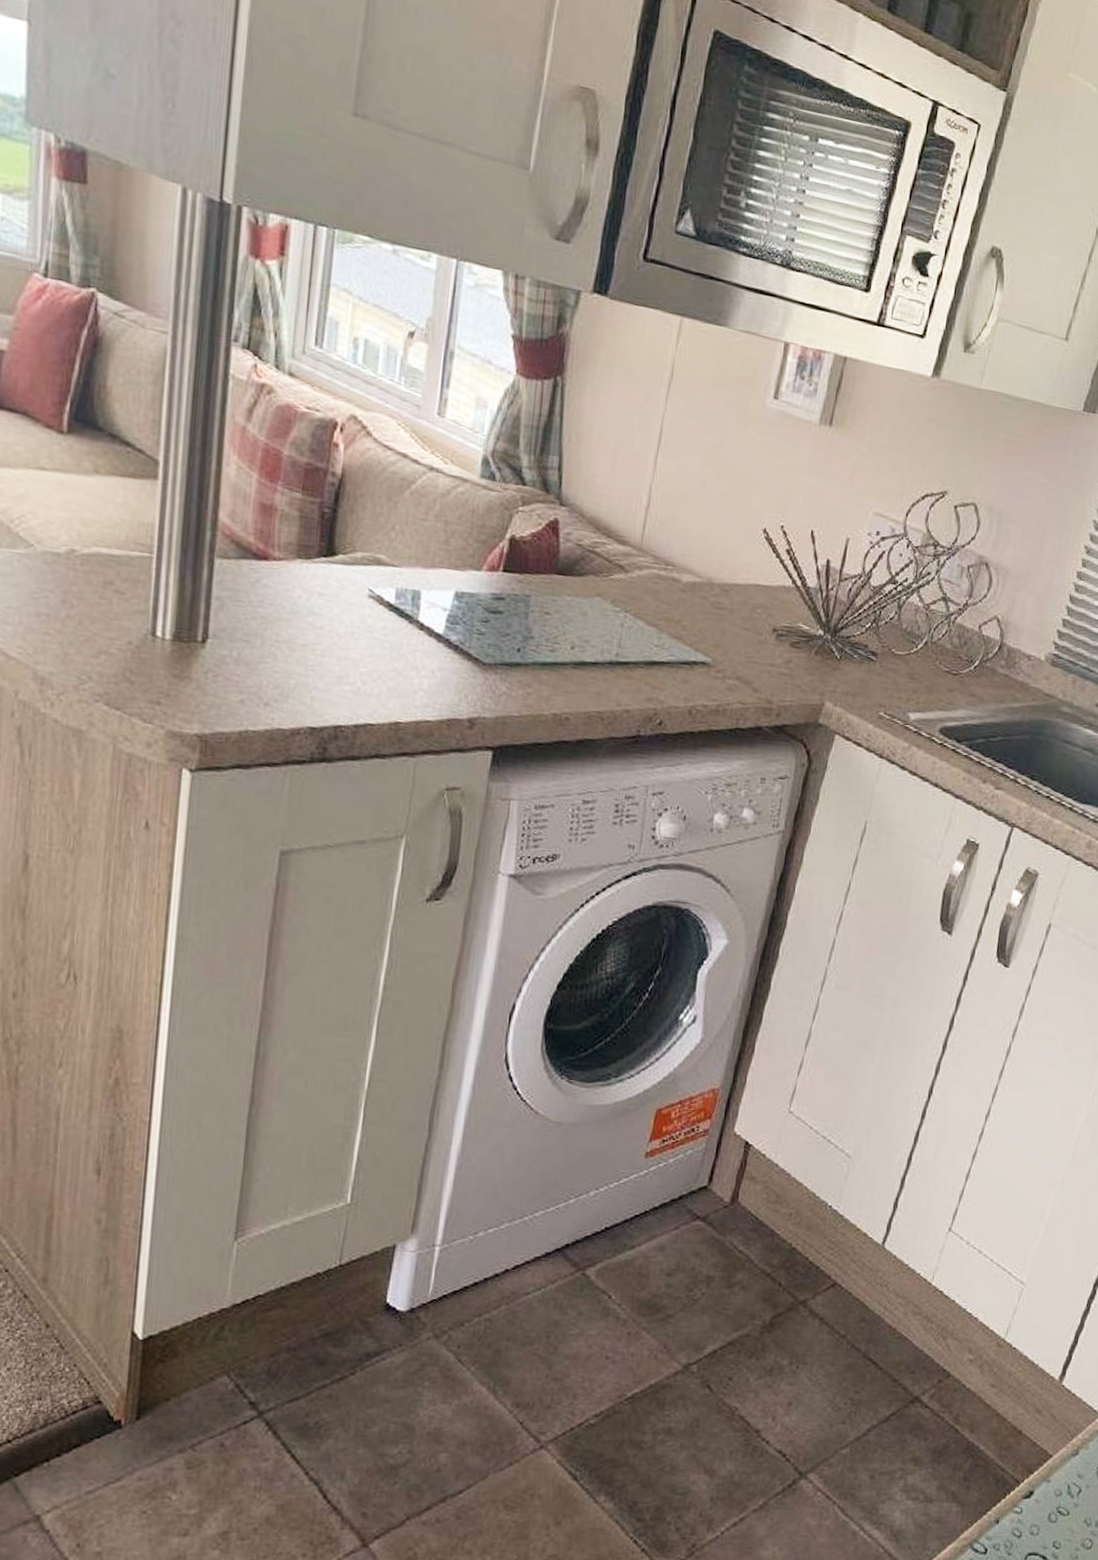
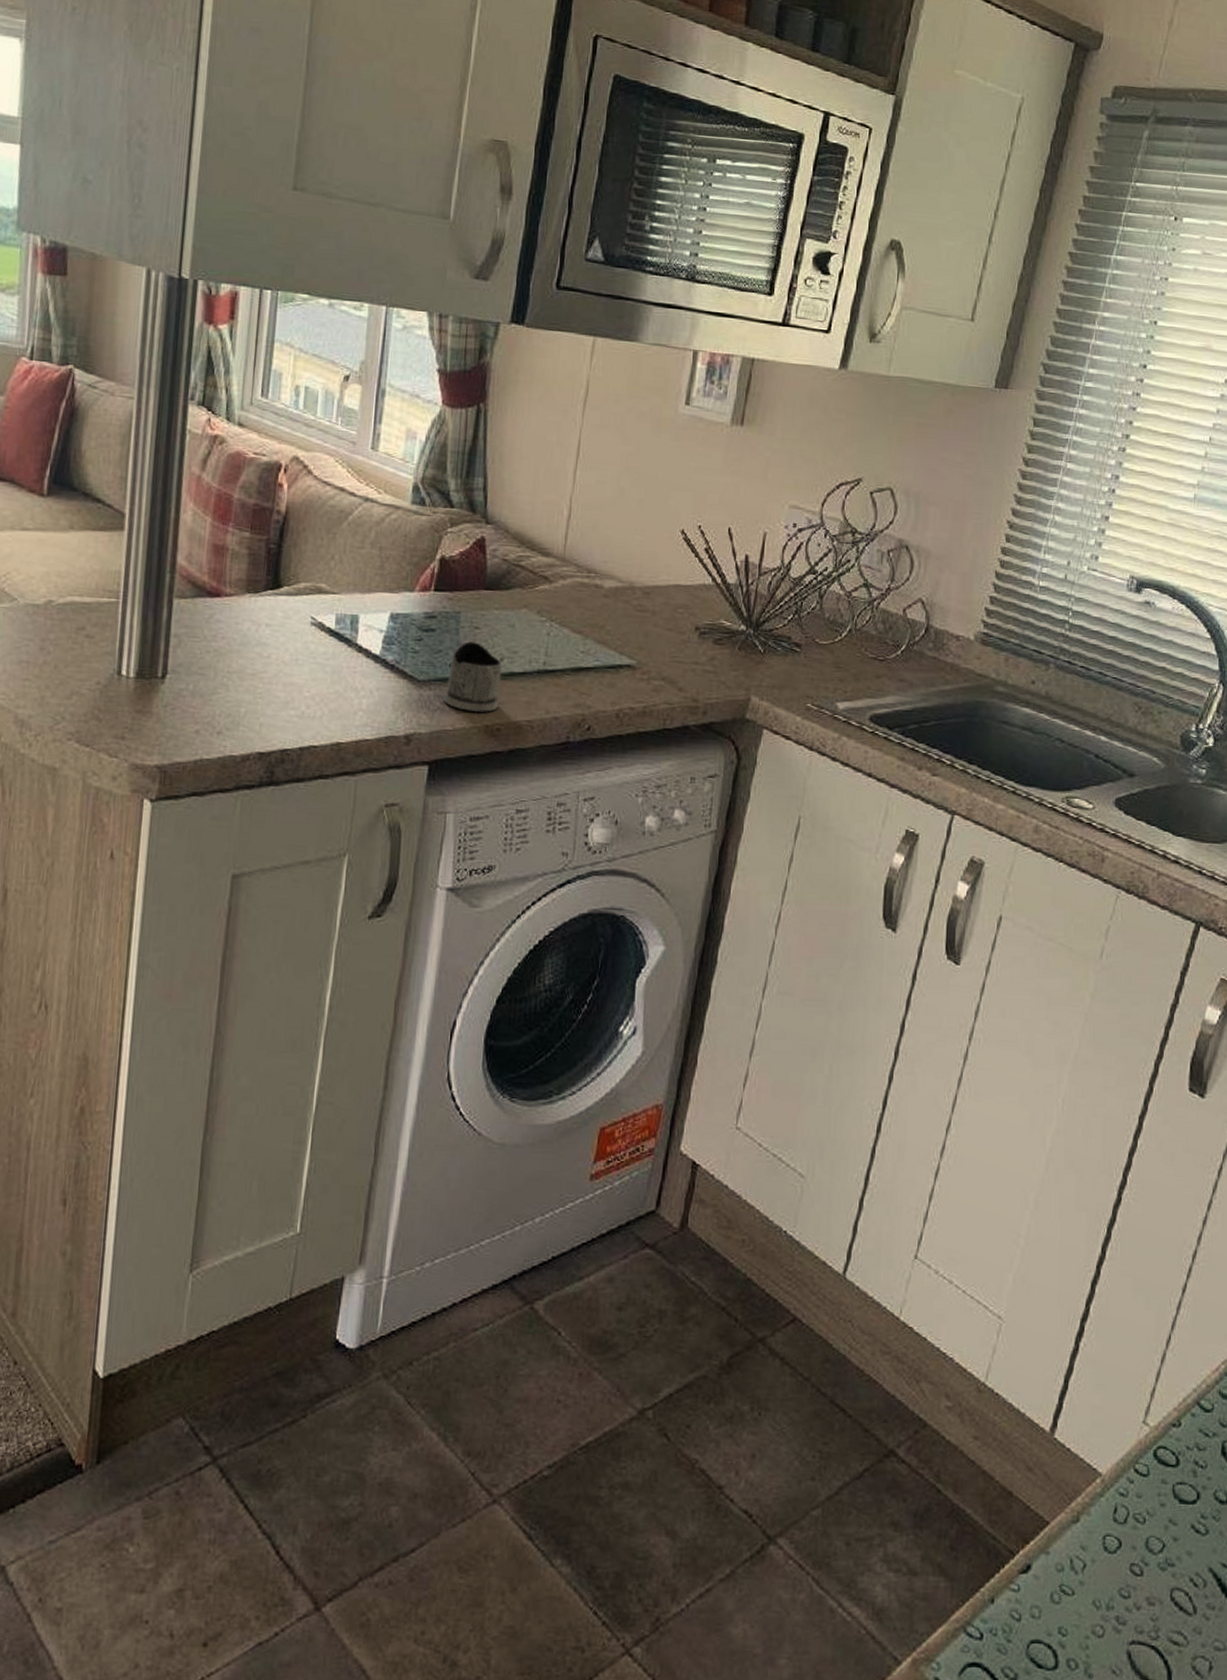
tea glass holder: none [509,626,573,701] -> present [443,641,502,712]

